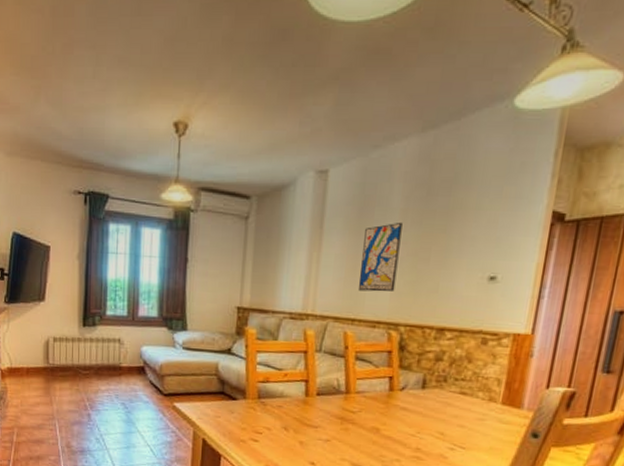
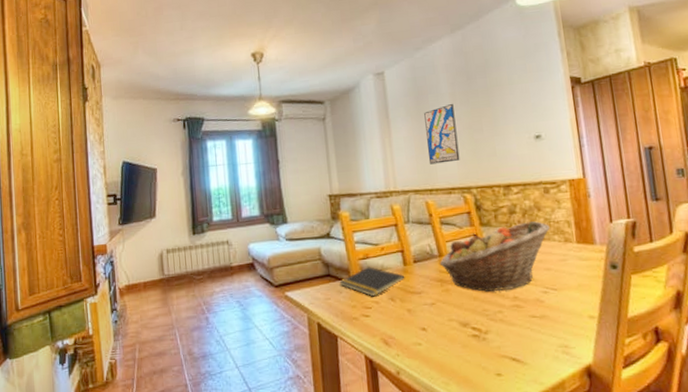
notepad: none [232,391,304,423] -> present [339,267,405,297]
fruit basket: none [344,372,477,440] -> present [439,221,550,293]

